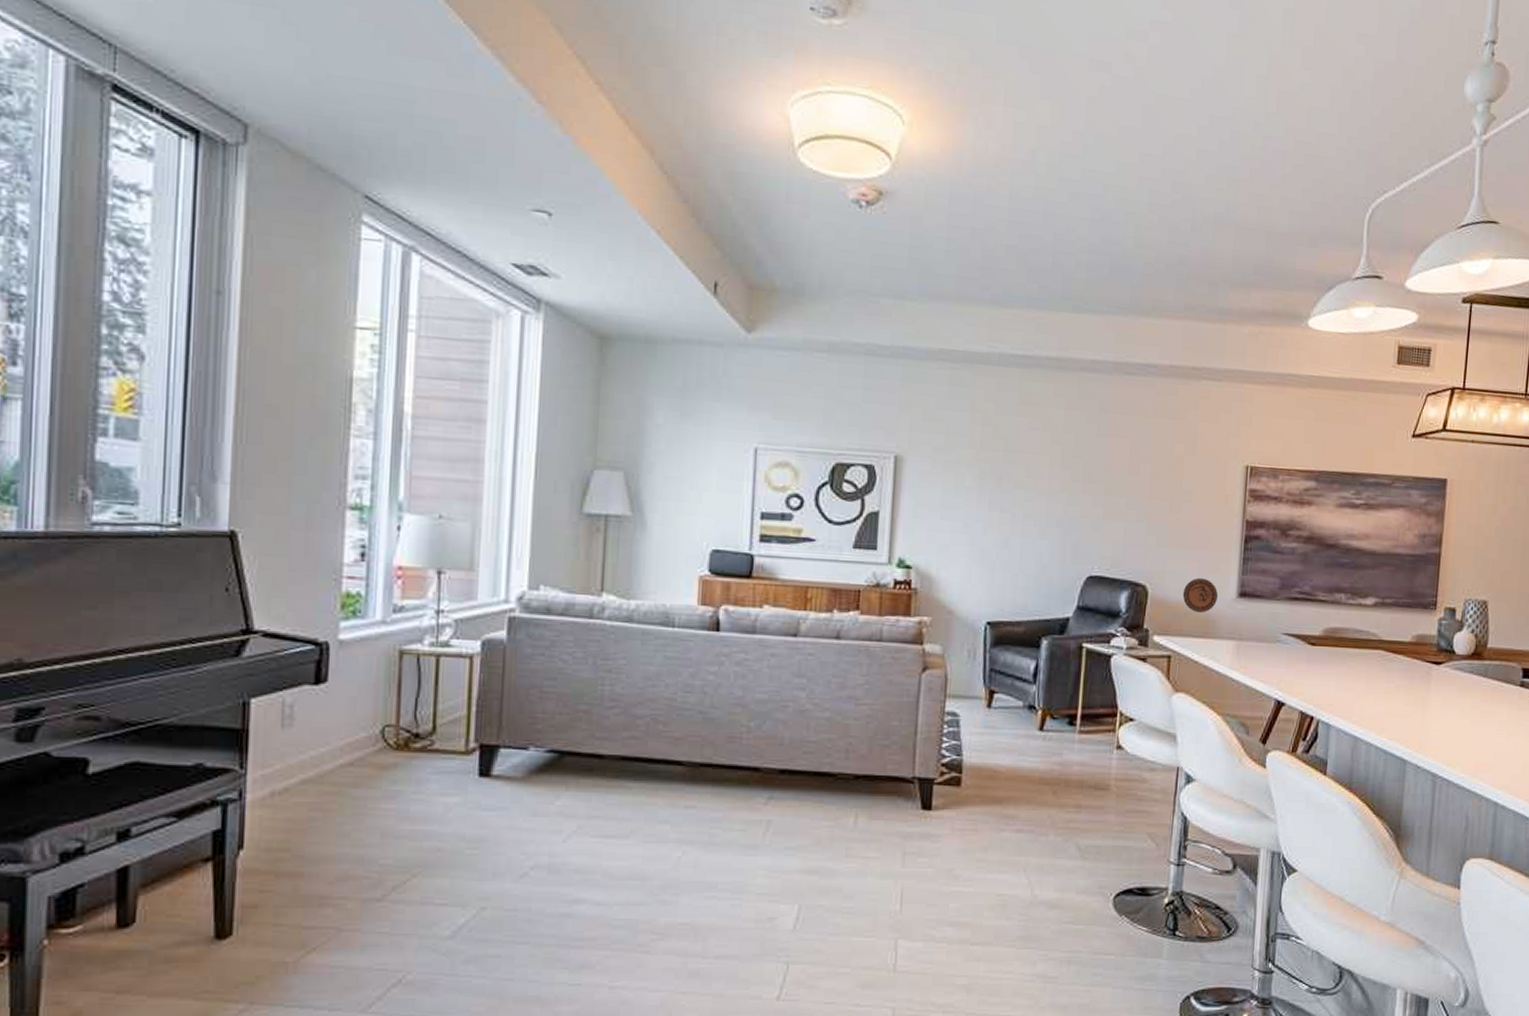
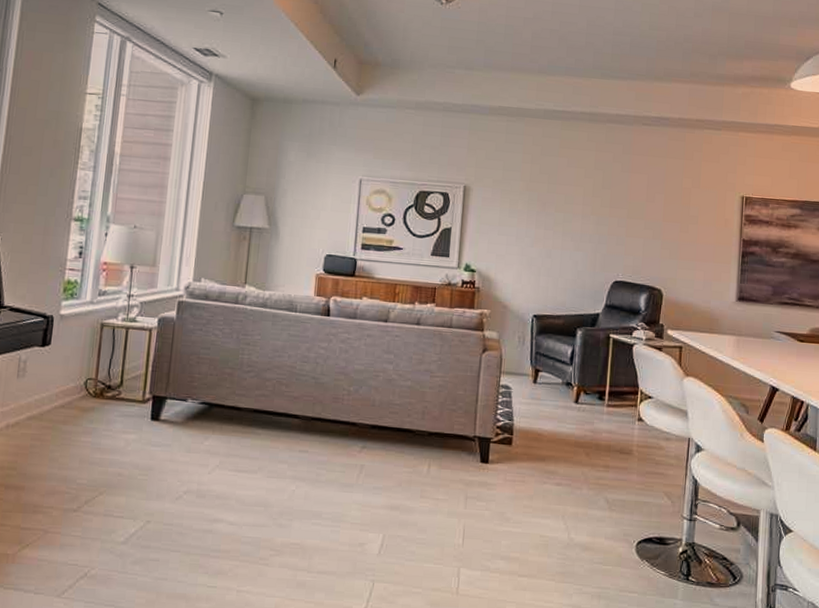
decorative plate: present [1182,577,1218,613] -> none [691,284,720,313]

